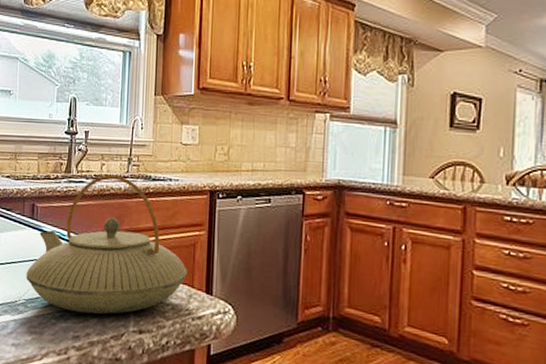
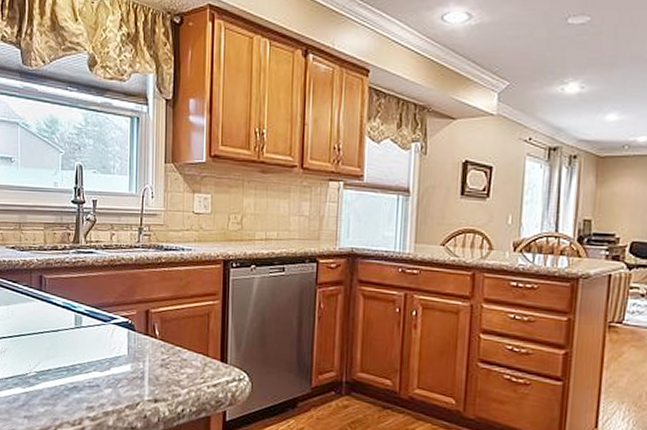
teapot: present [26,174,187,314] -> none [36,244,202,385]

